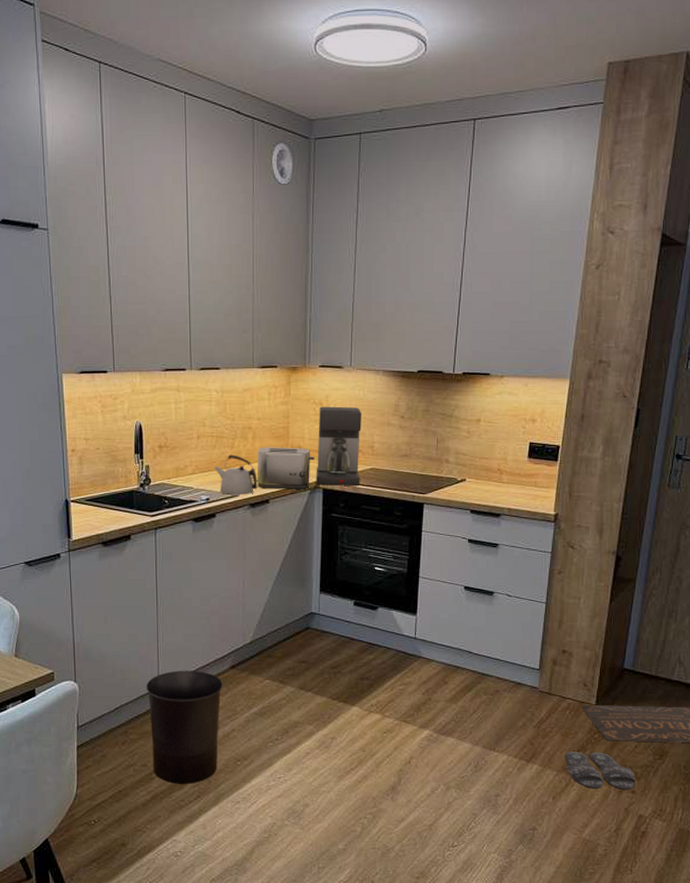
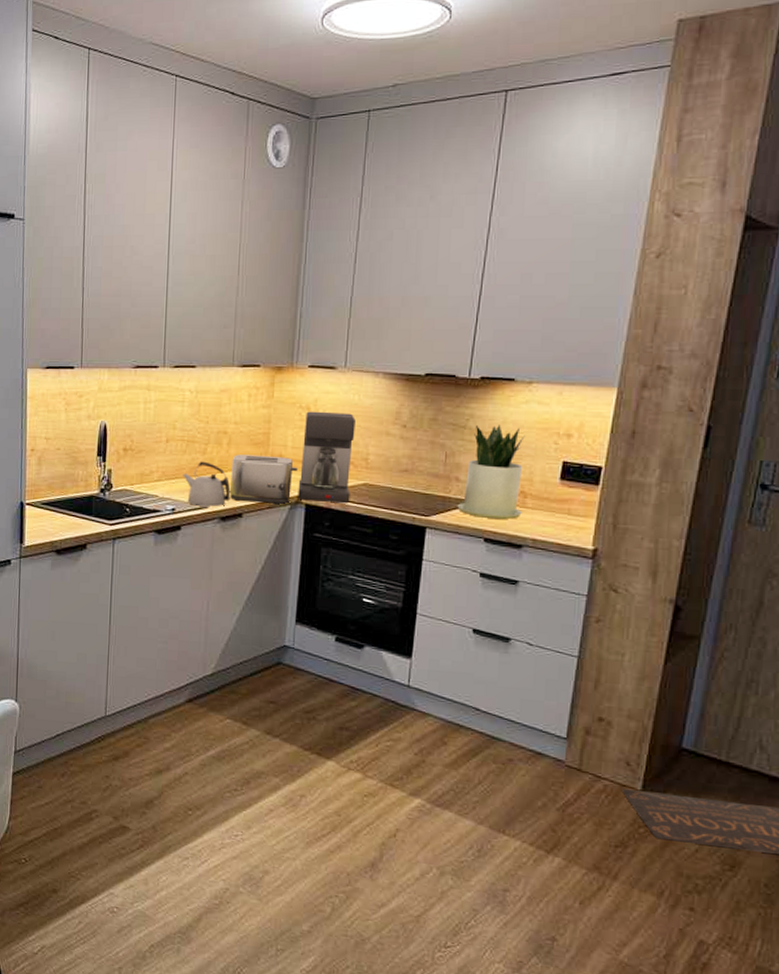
waste bin: present [146,670,223,784] -> none [92,698,177,830]
planter: none [448,413,499,493] -> present [457,425,525,519]
slippers: present [565,751,636,790] -> none [598,846,695,906]

